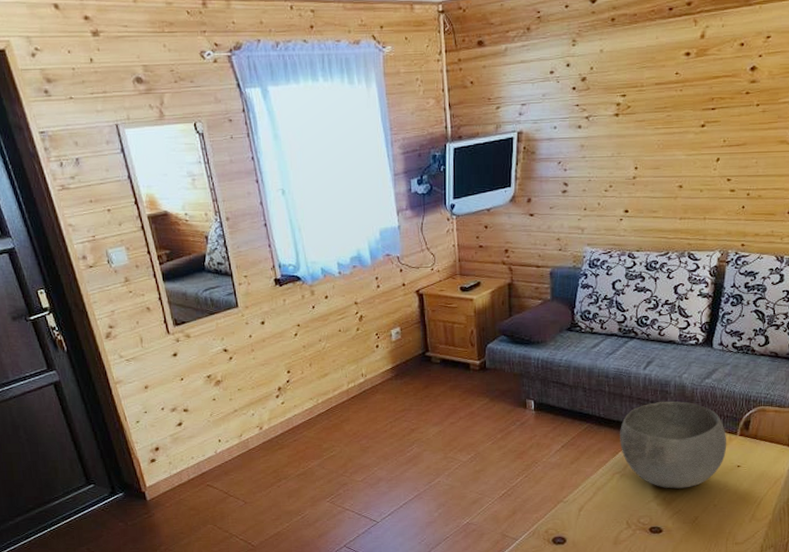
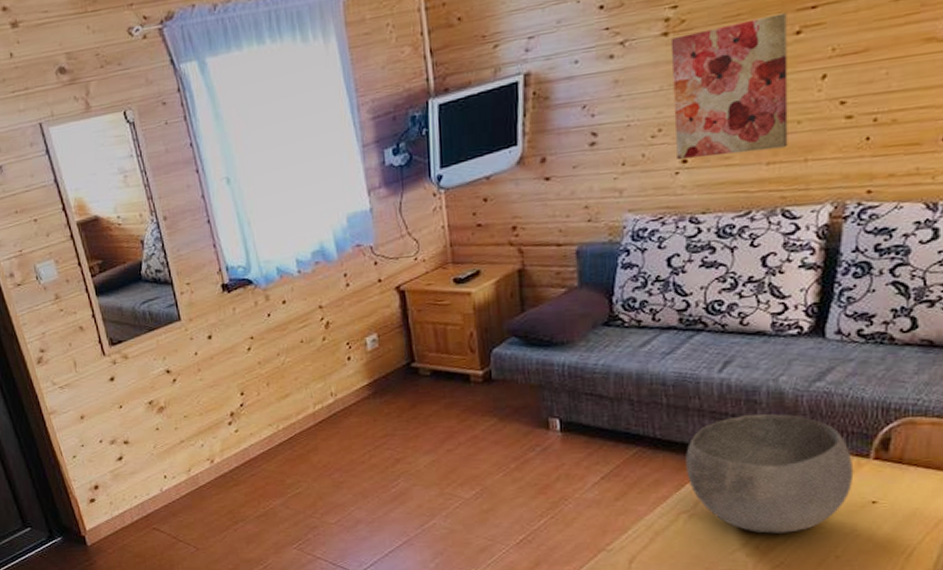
wall art: none [620,110,696,210] -> present [670,12,788,159]

